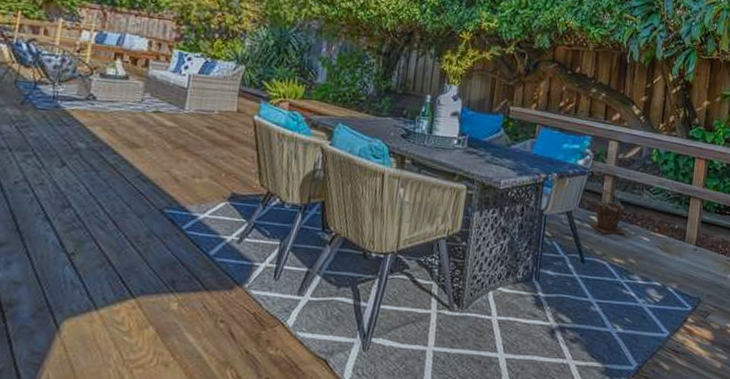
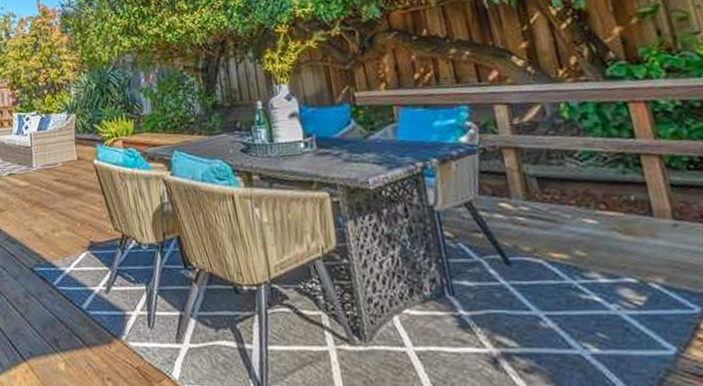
plant pot: present [590,201,625,235] -> none [501,180,556,222]

